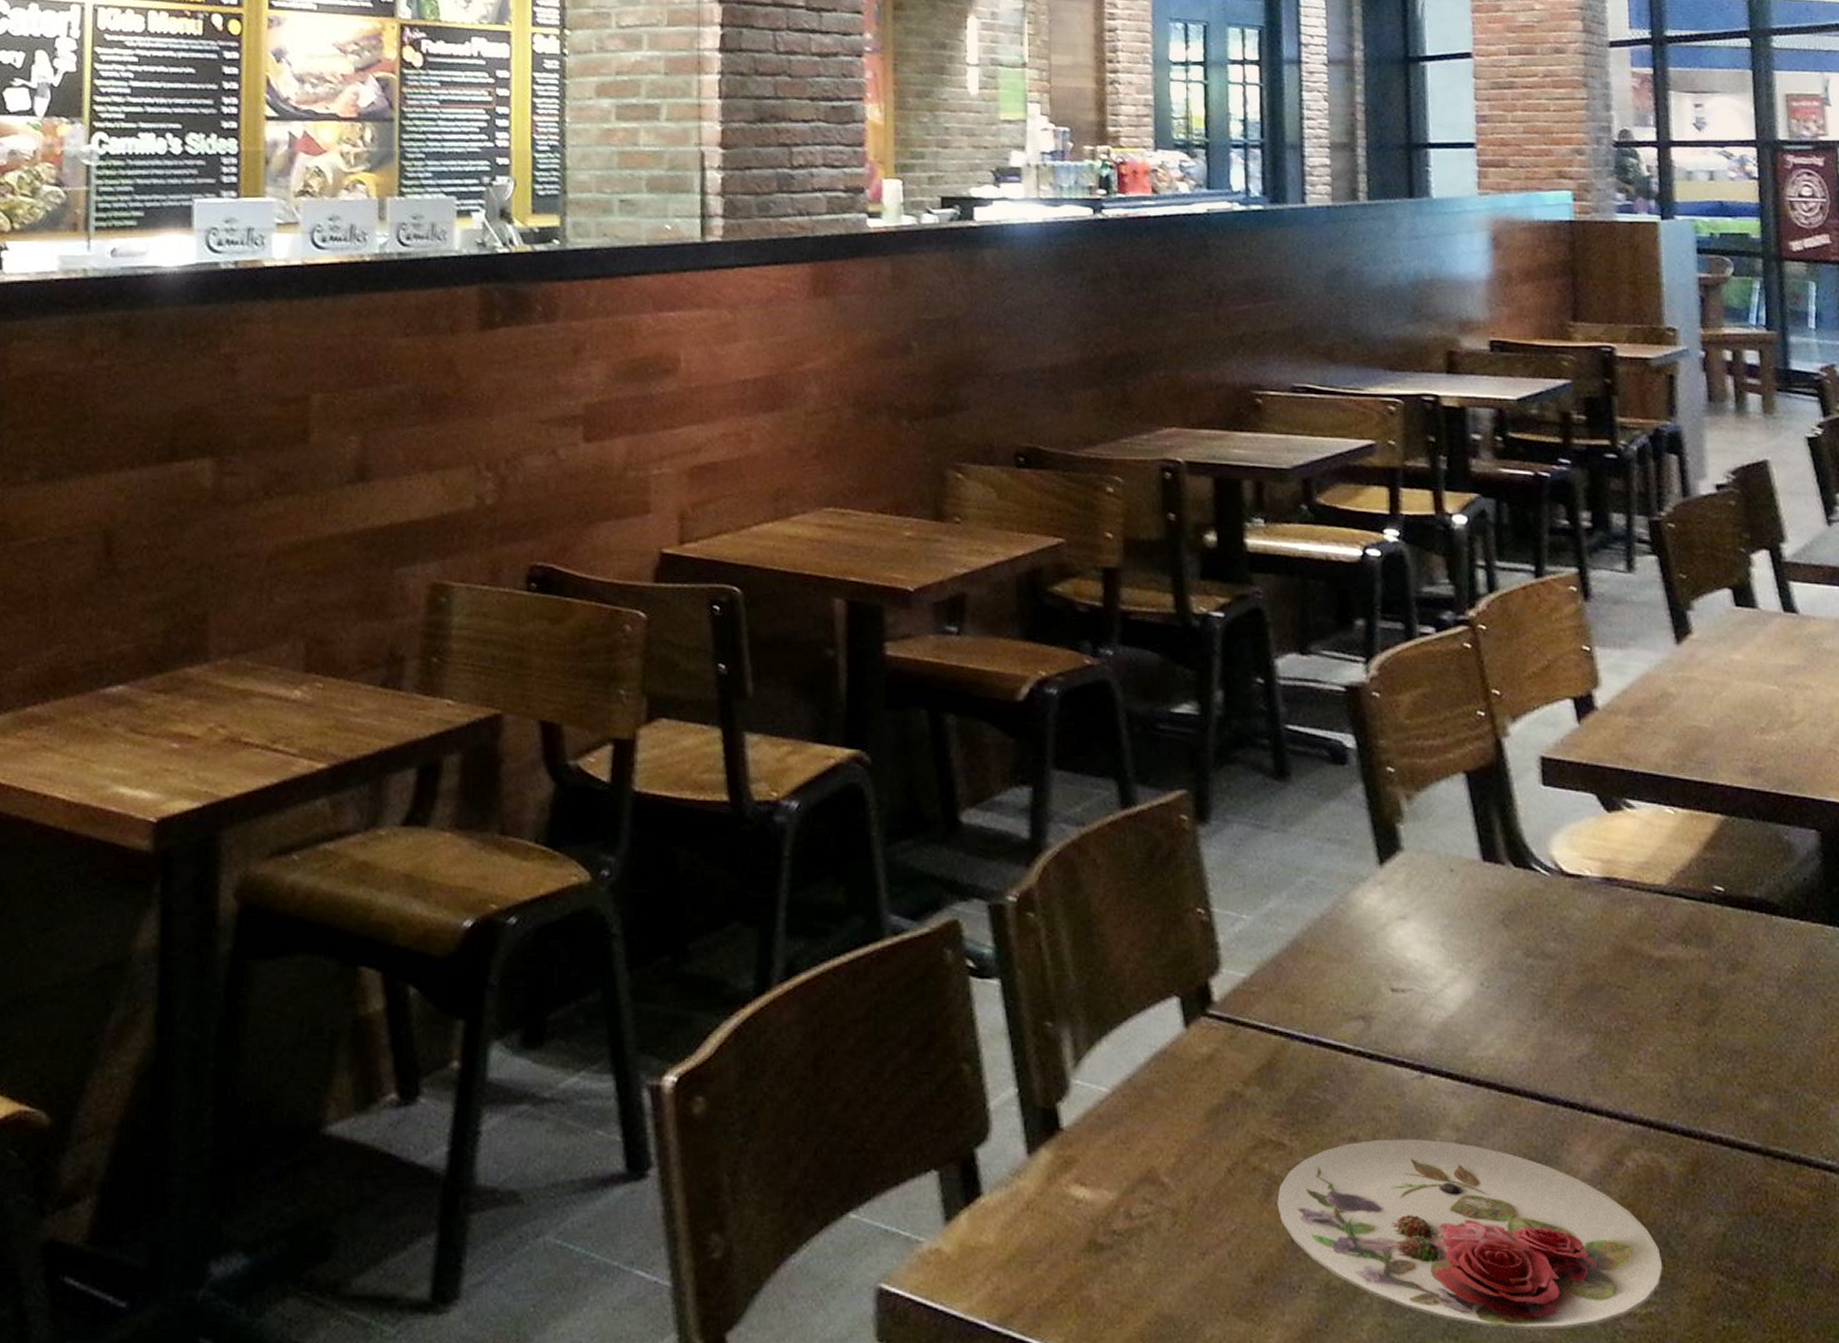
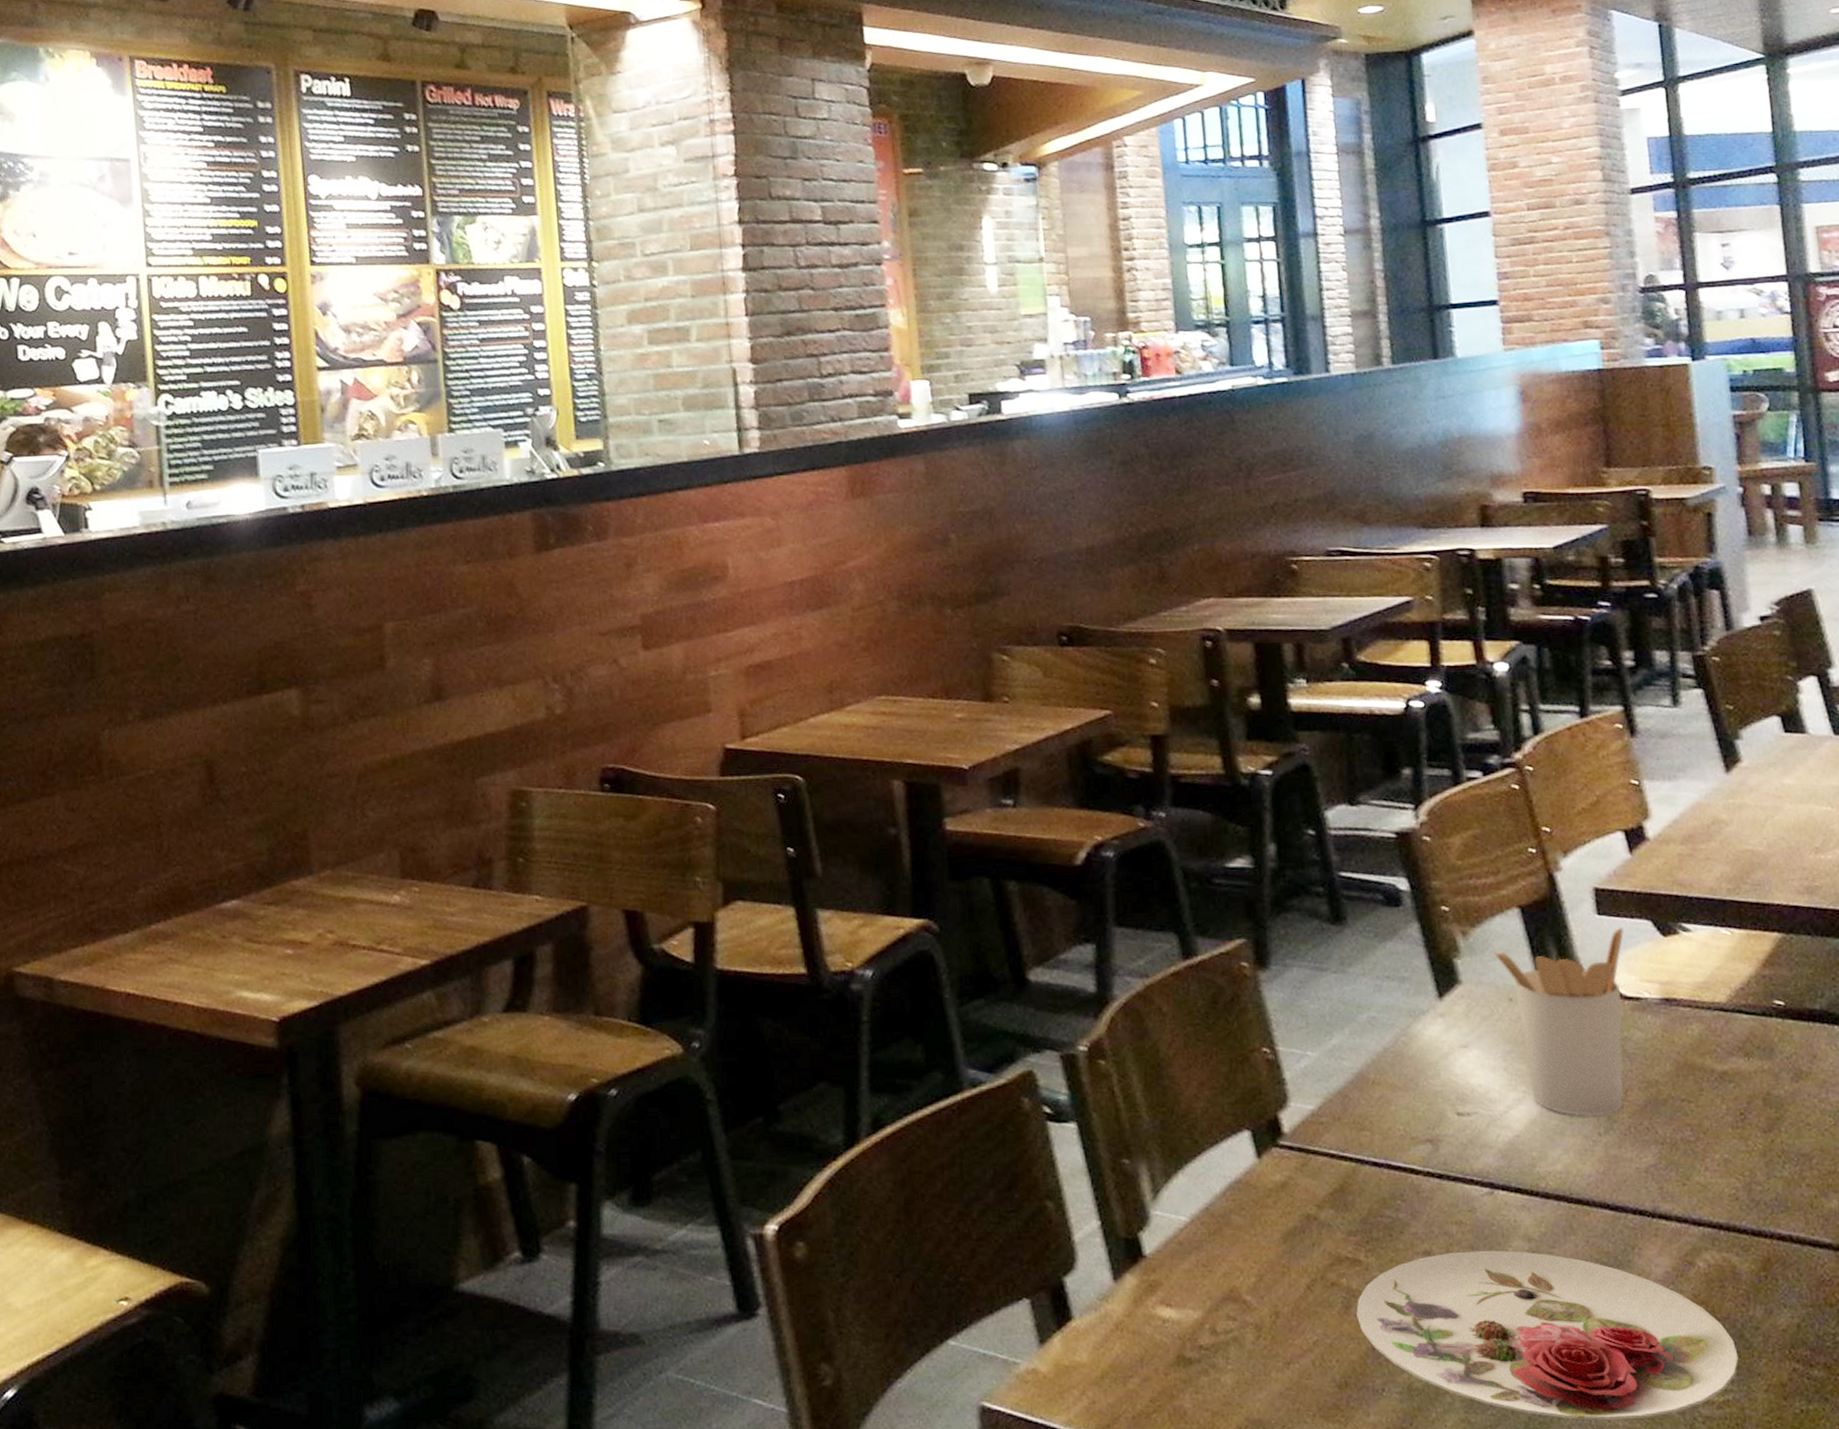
utensil holder: none [1435,799,1569,1000] -> present [1492,927,1625,1117]

